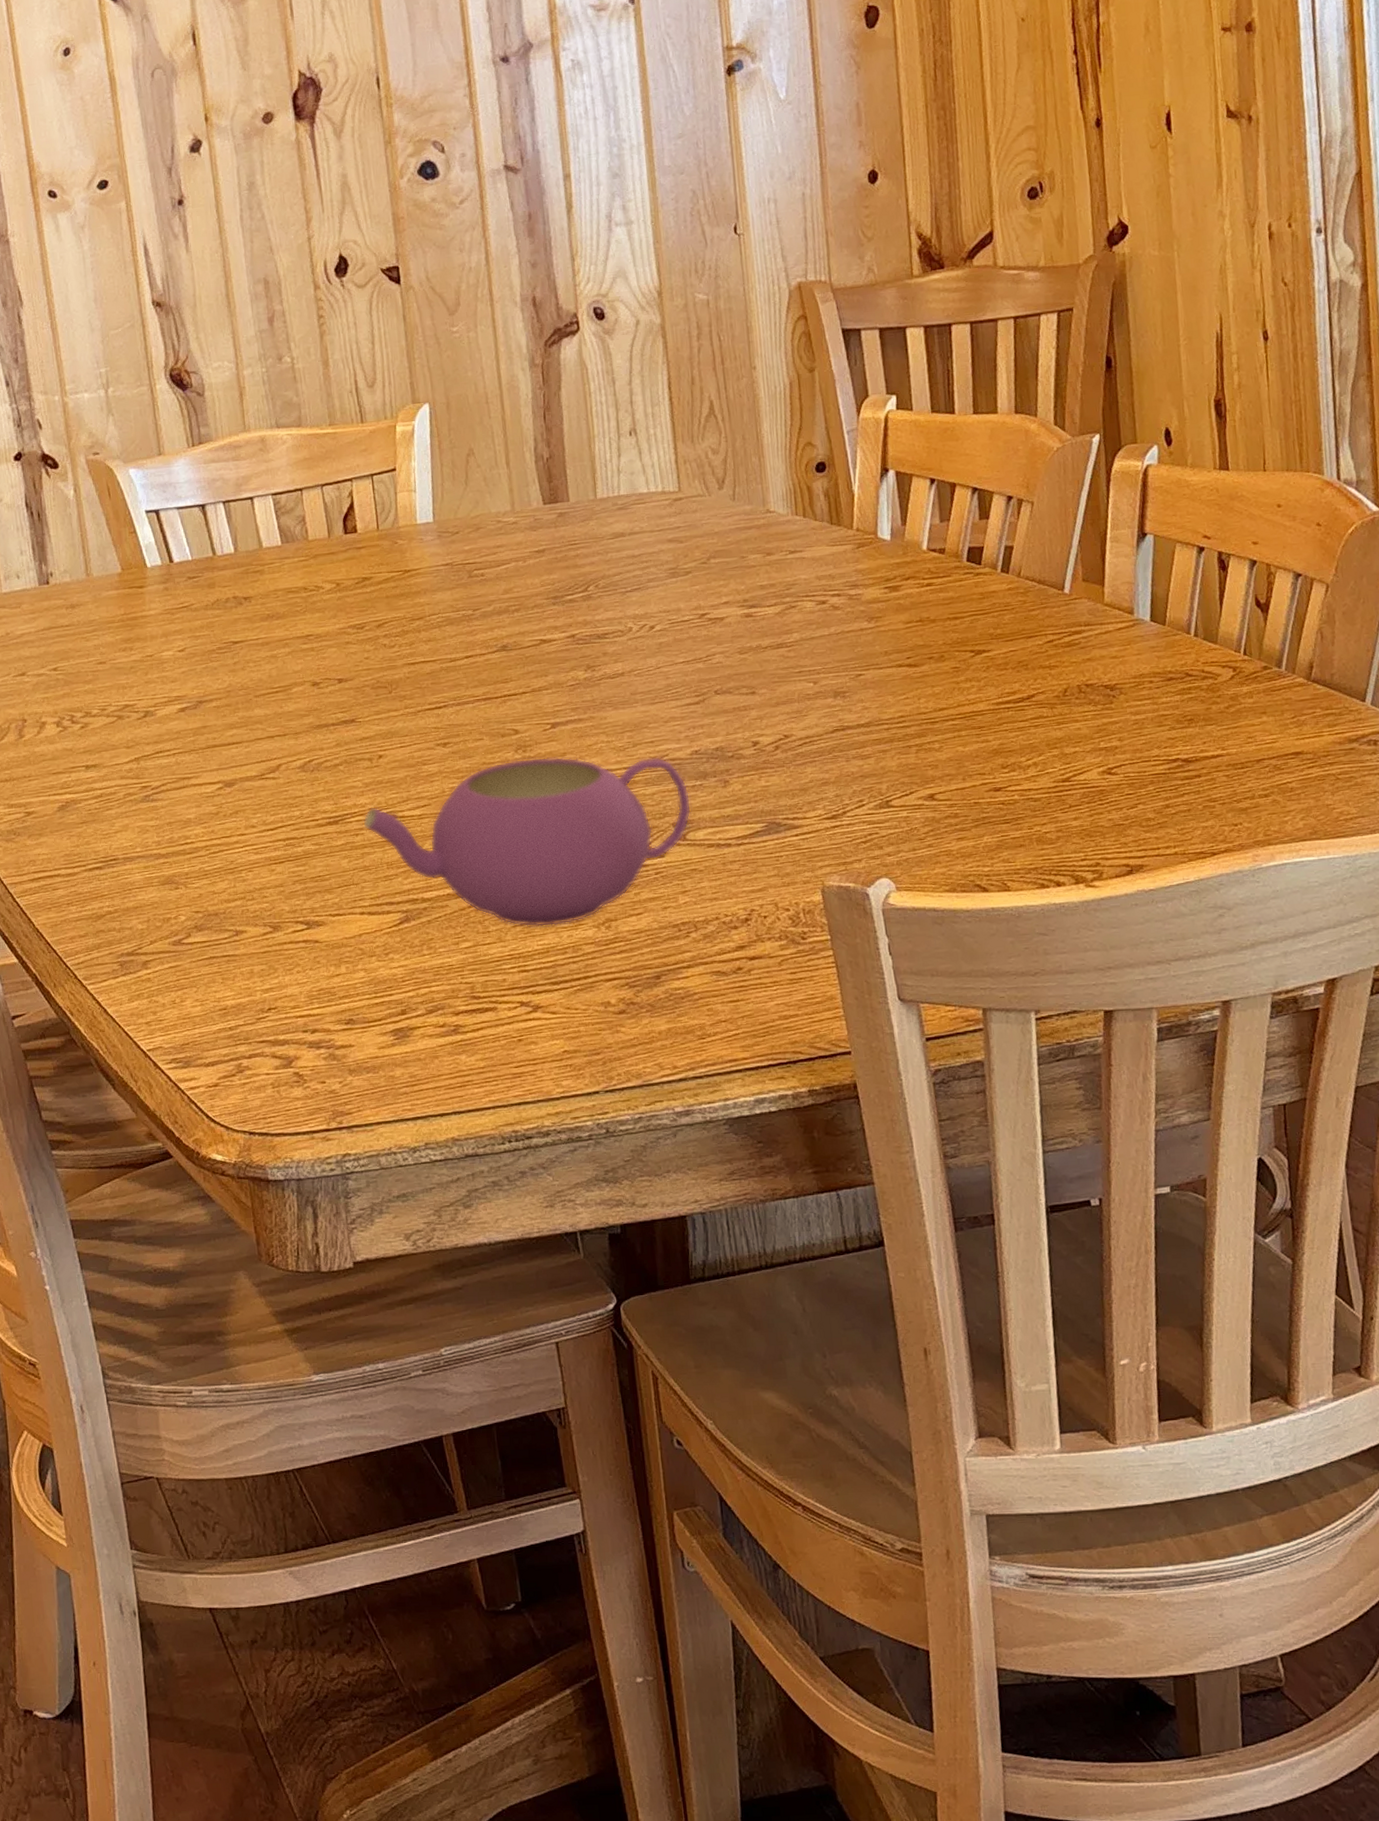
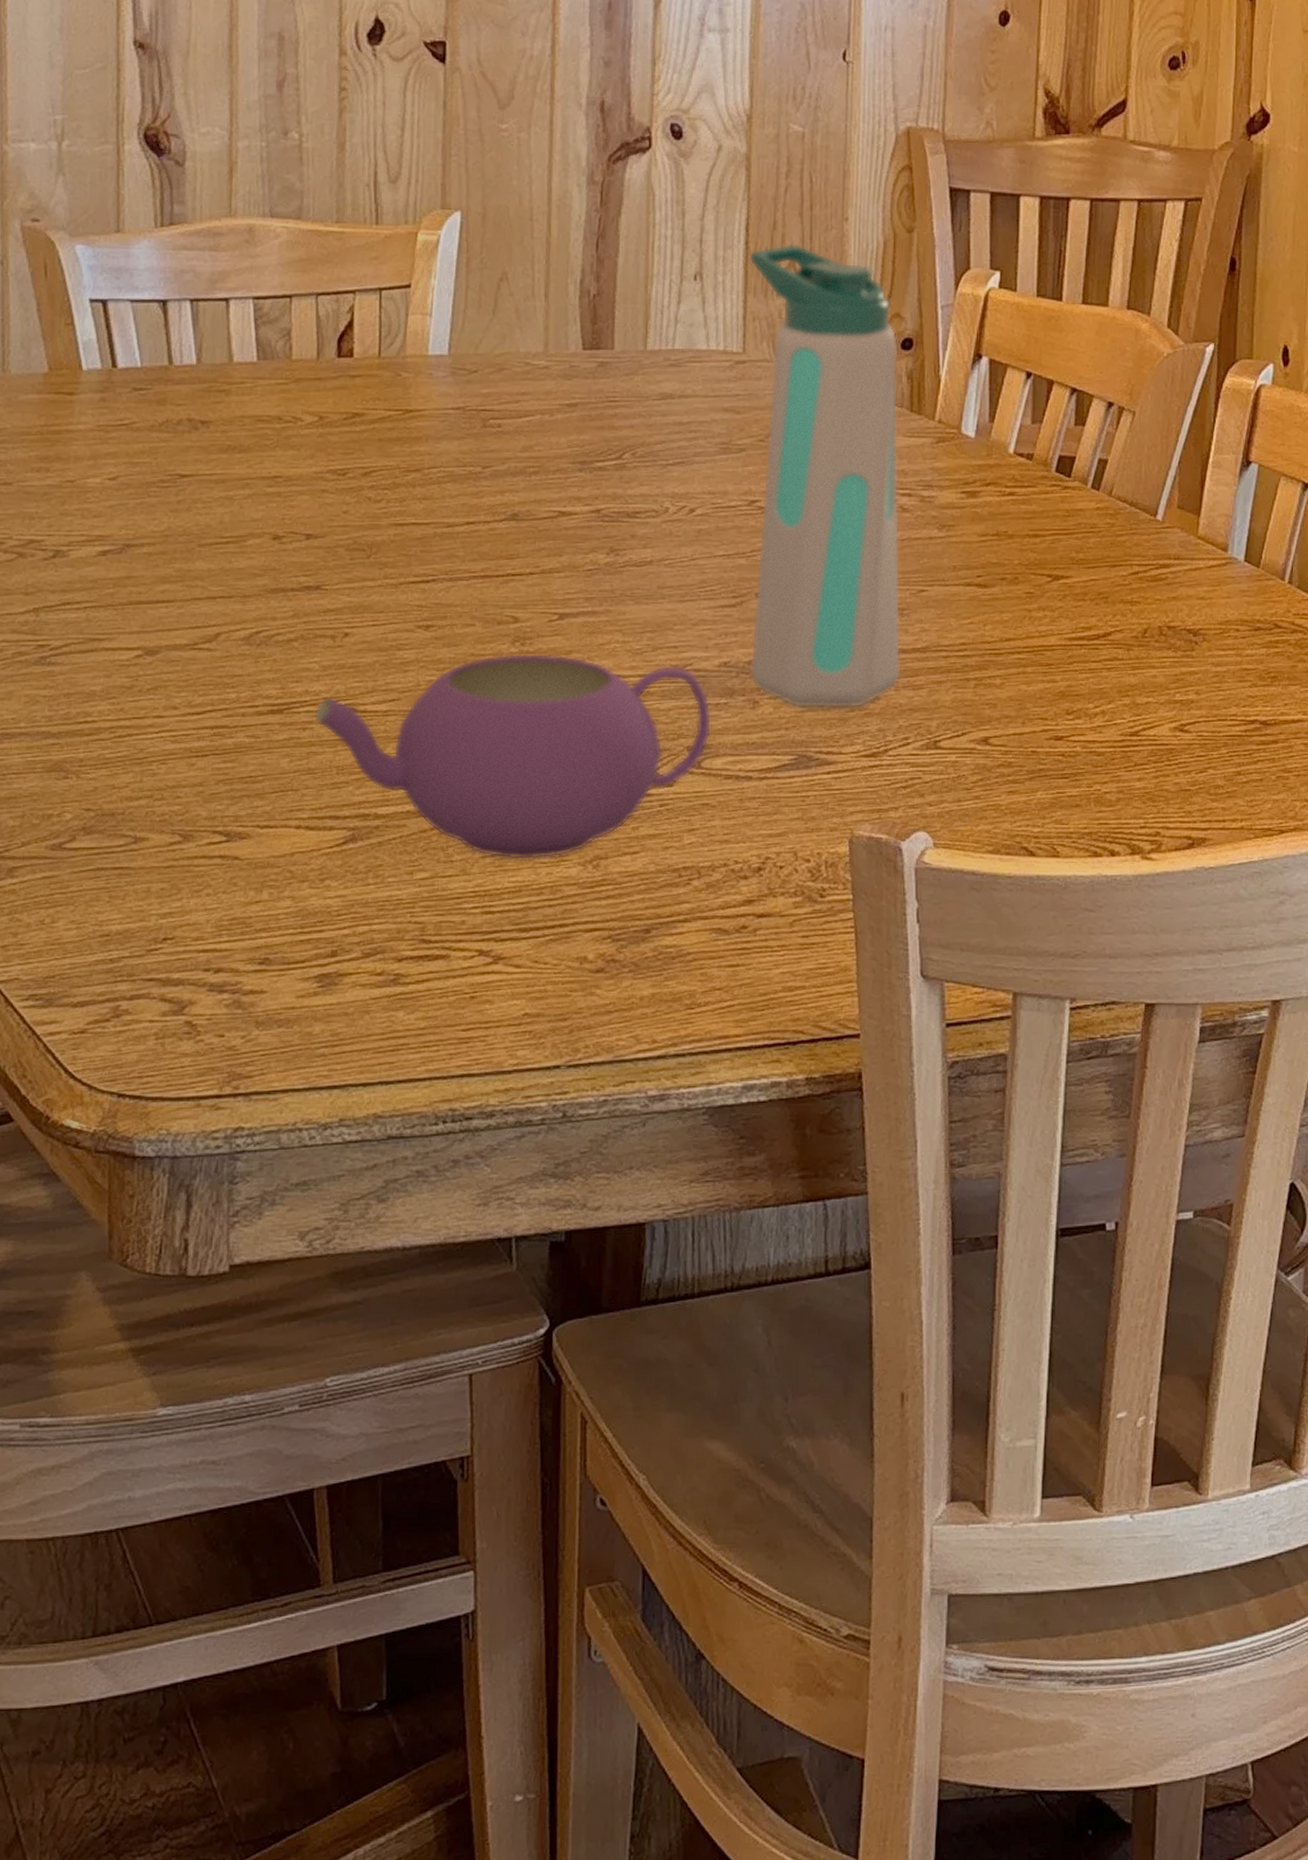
water bottle: none [674,394,850,784] -> present [749,243,901,709]

